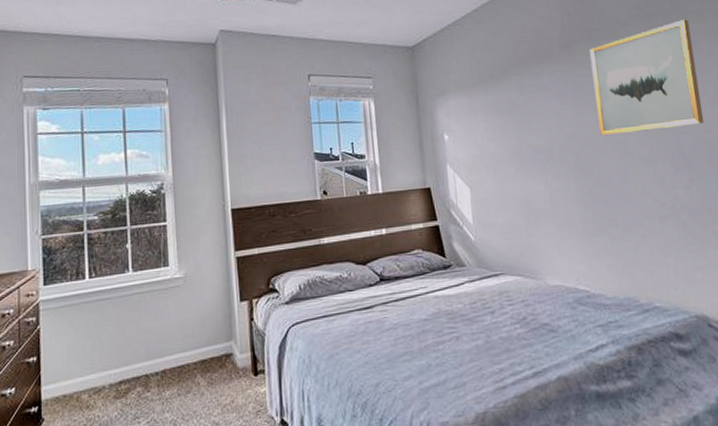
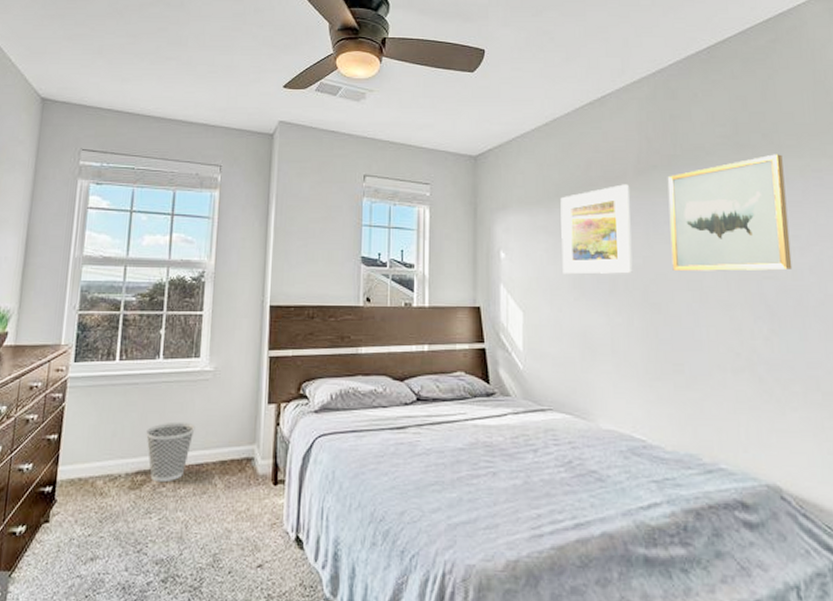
wastebasket: none [125,328,173,389] -> present [146,421,195,483]
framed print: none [494,60,566,149] -> present [560,184,633,275]

